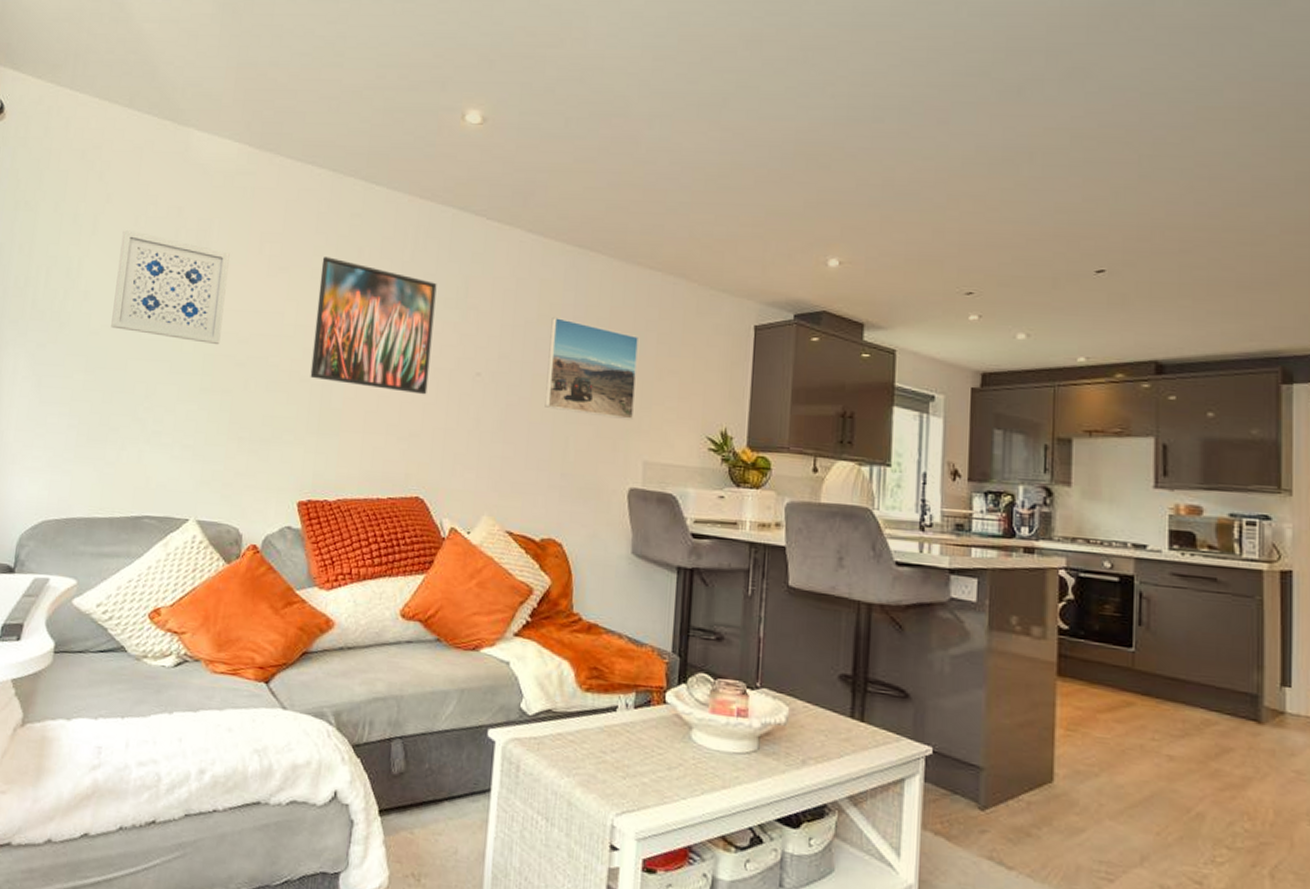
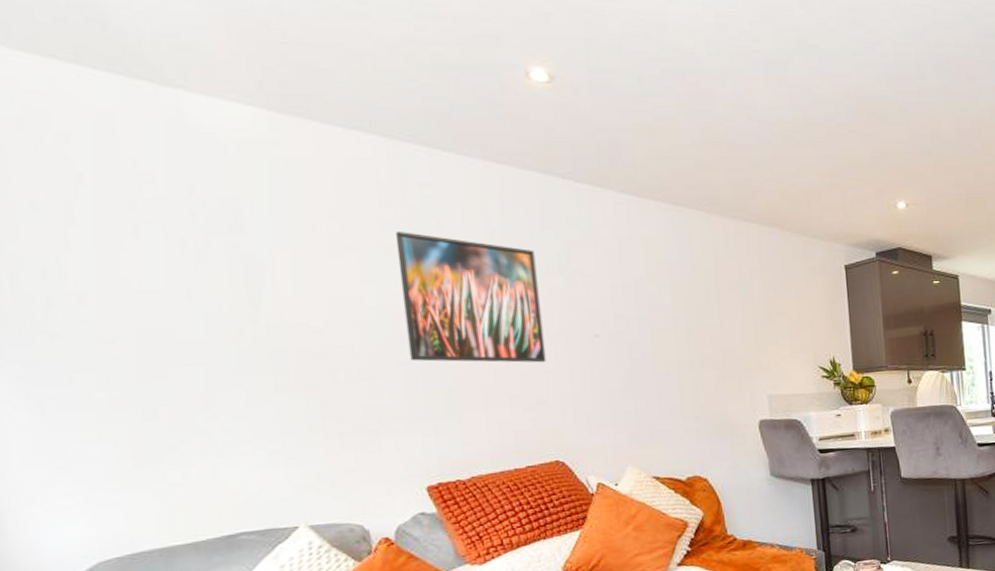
wall art: present [111,229,230,344] -> none [113,215,288,338]
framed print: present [544,316,638,421] -> none [660,273,753,361]

